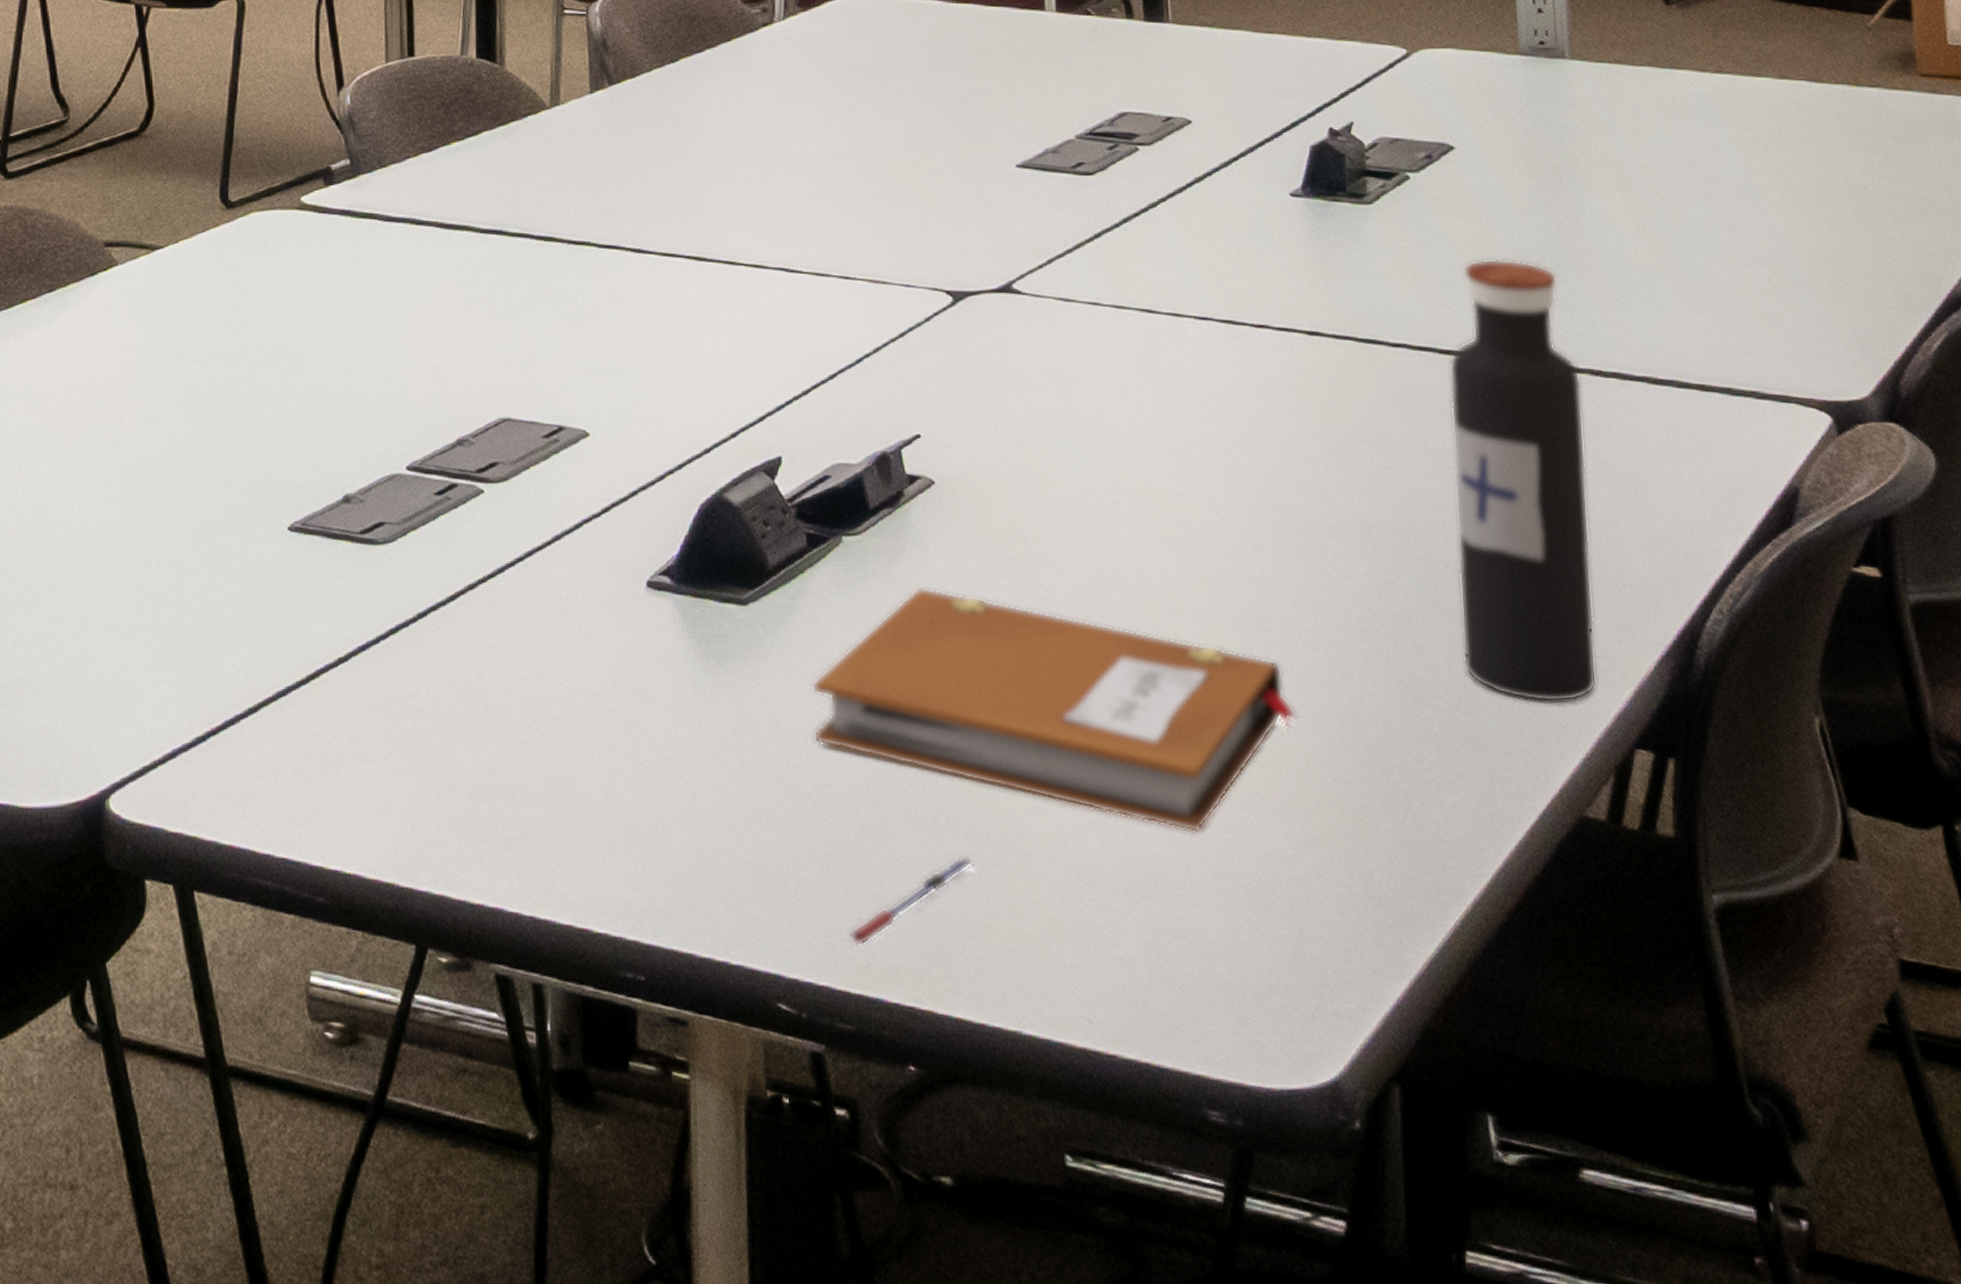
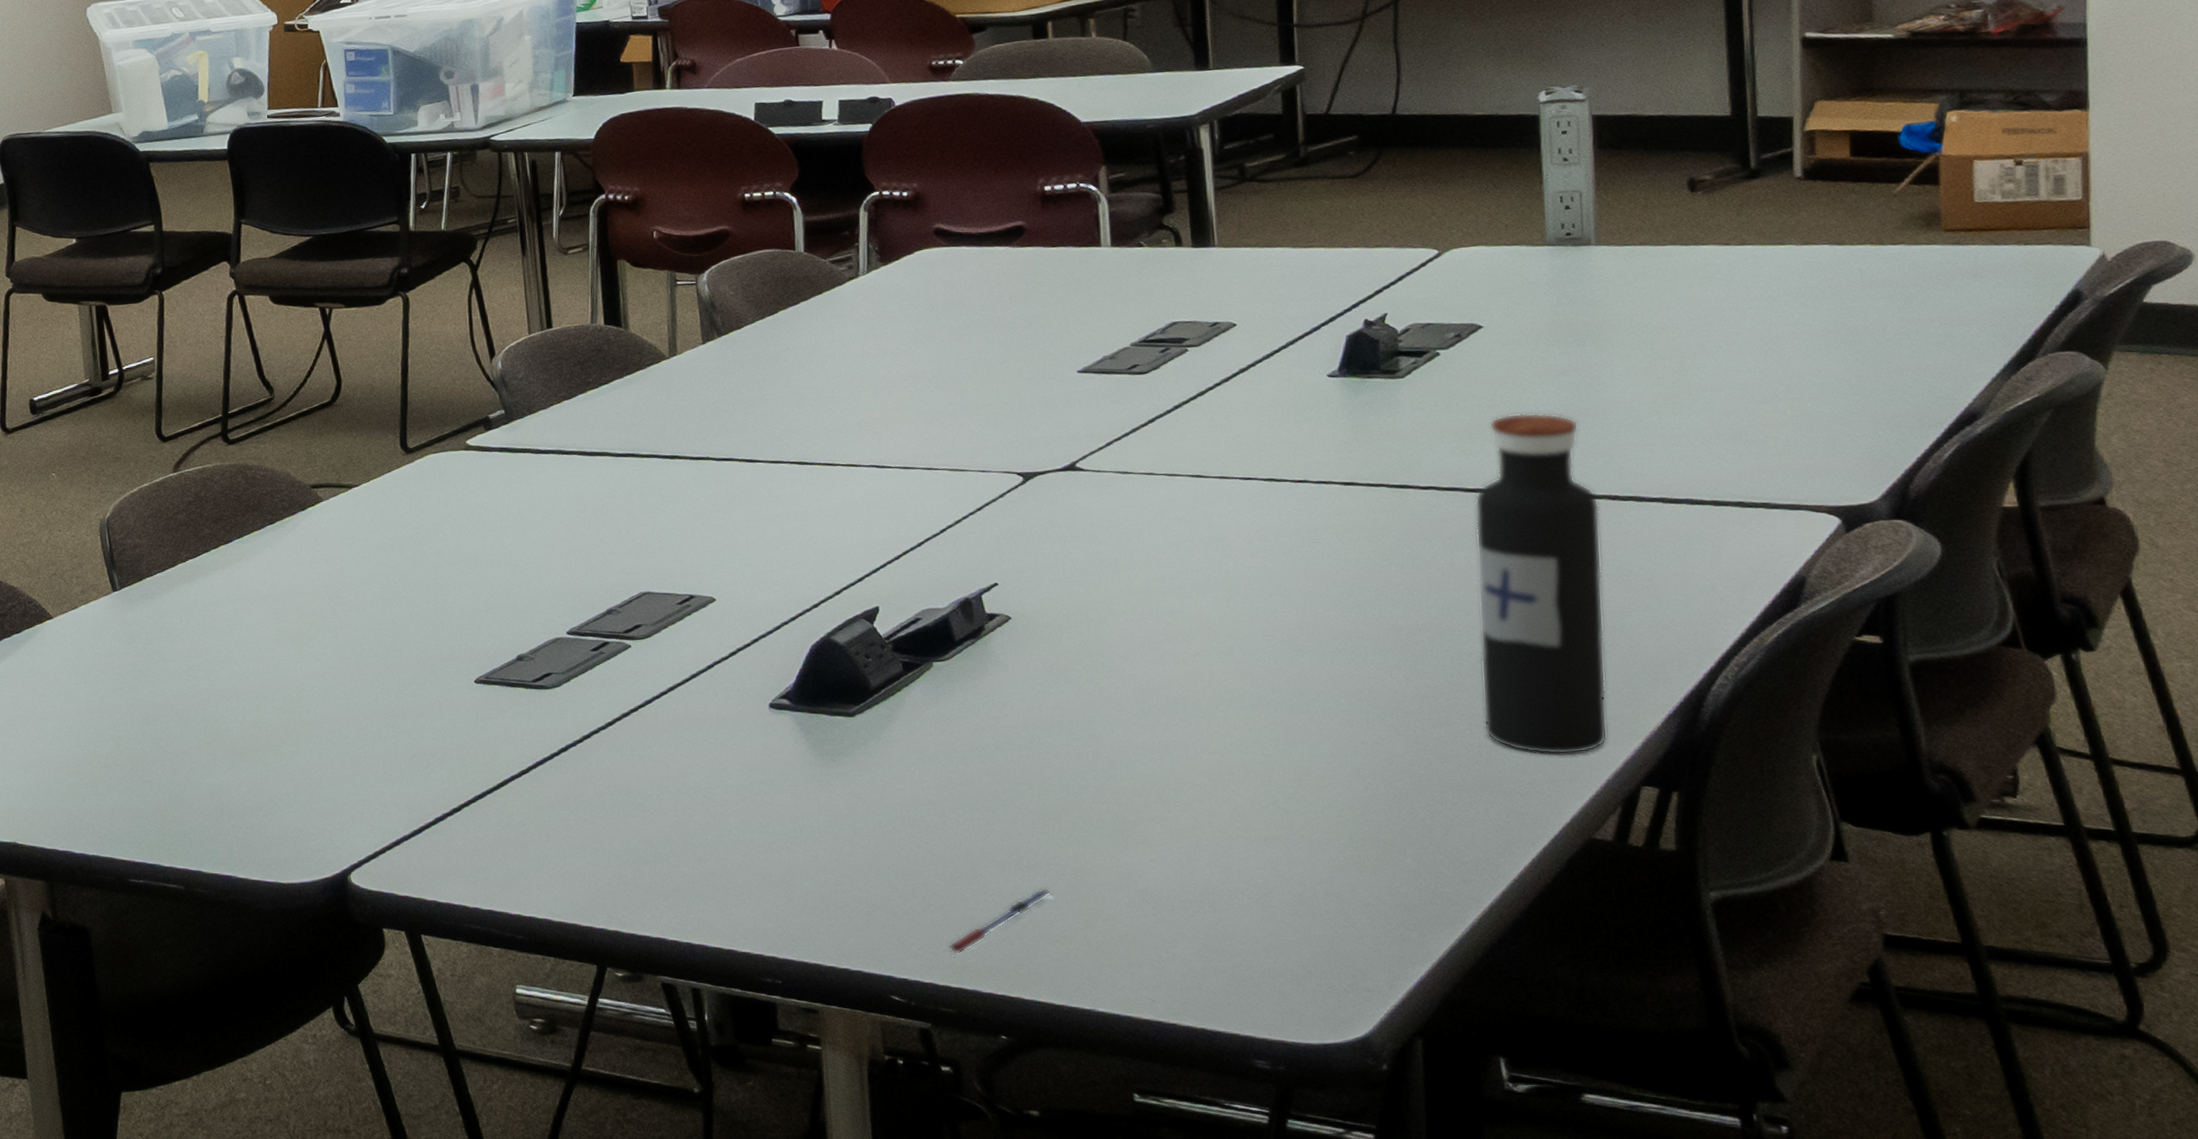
notebook: present [811,587,1296,833] -> none [911,696,1332,864]

